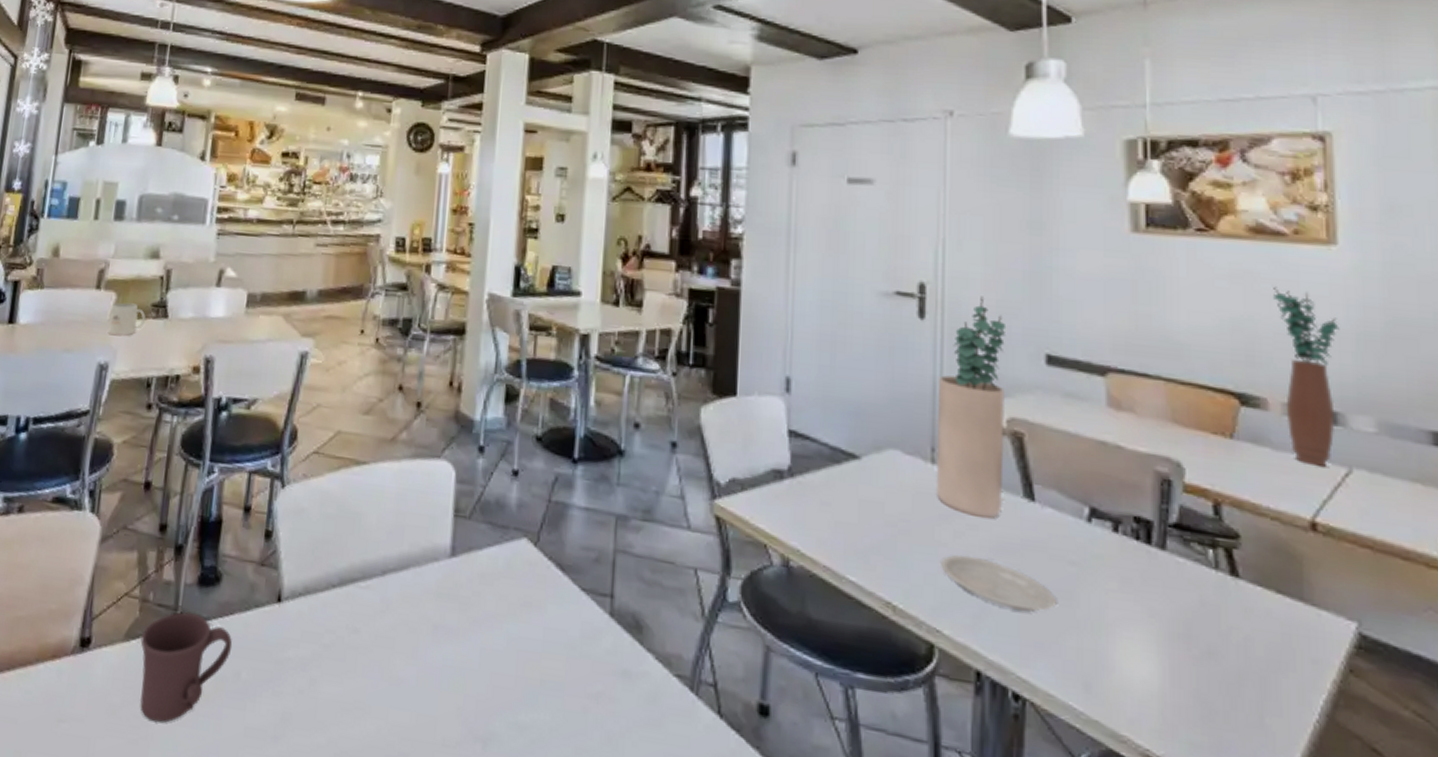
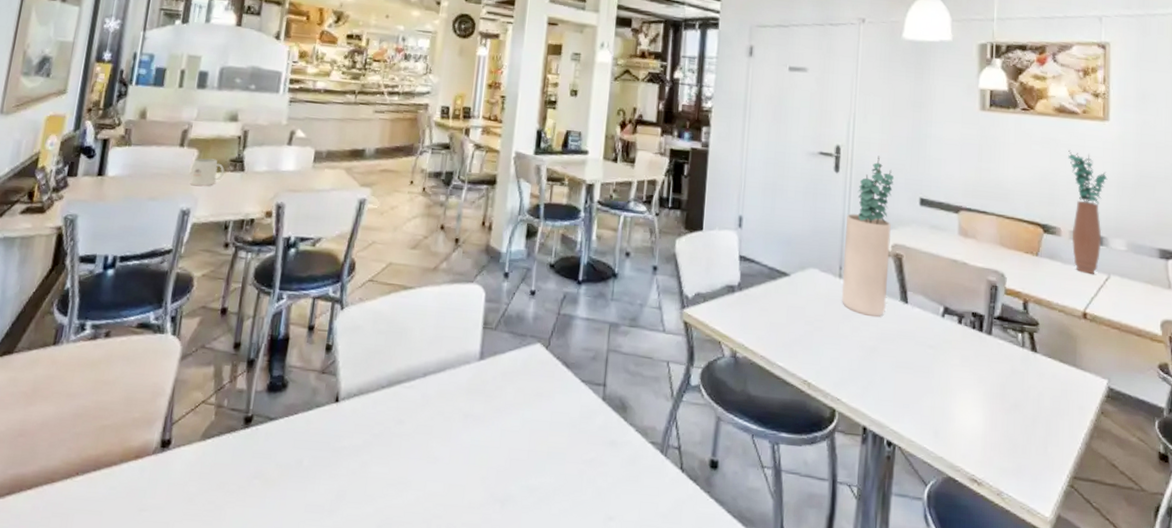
mug: present [140,611,233,722] -> none [214,413,297,505]
plate: present [939,554,1057,612] -> none [841,343,919,383]

